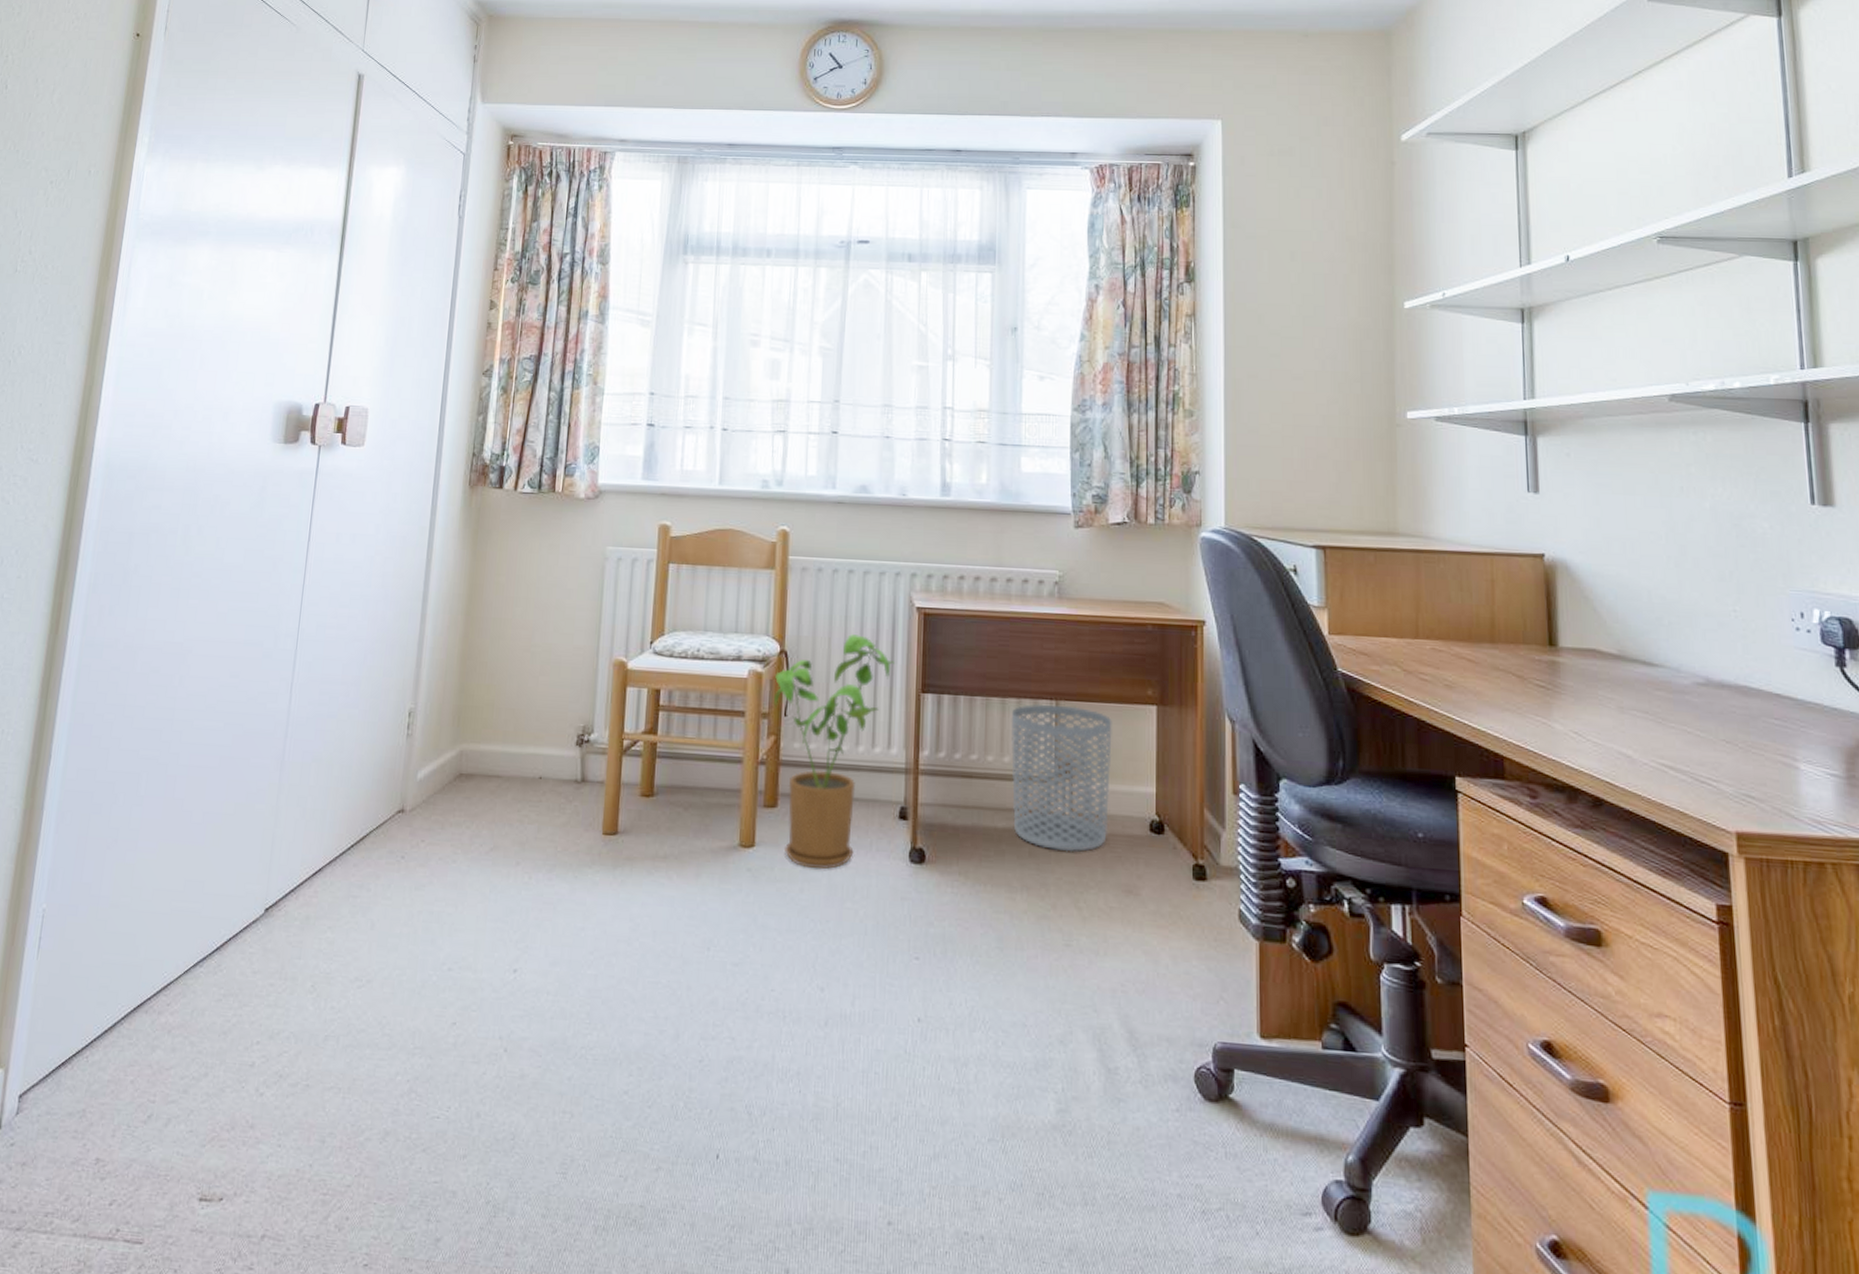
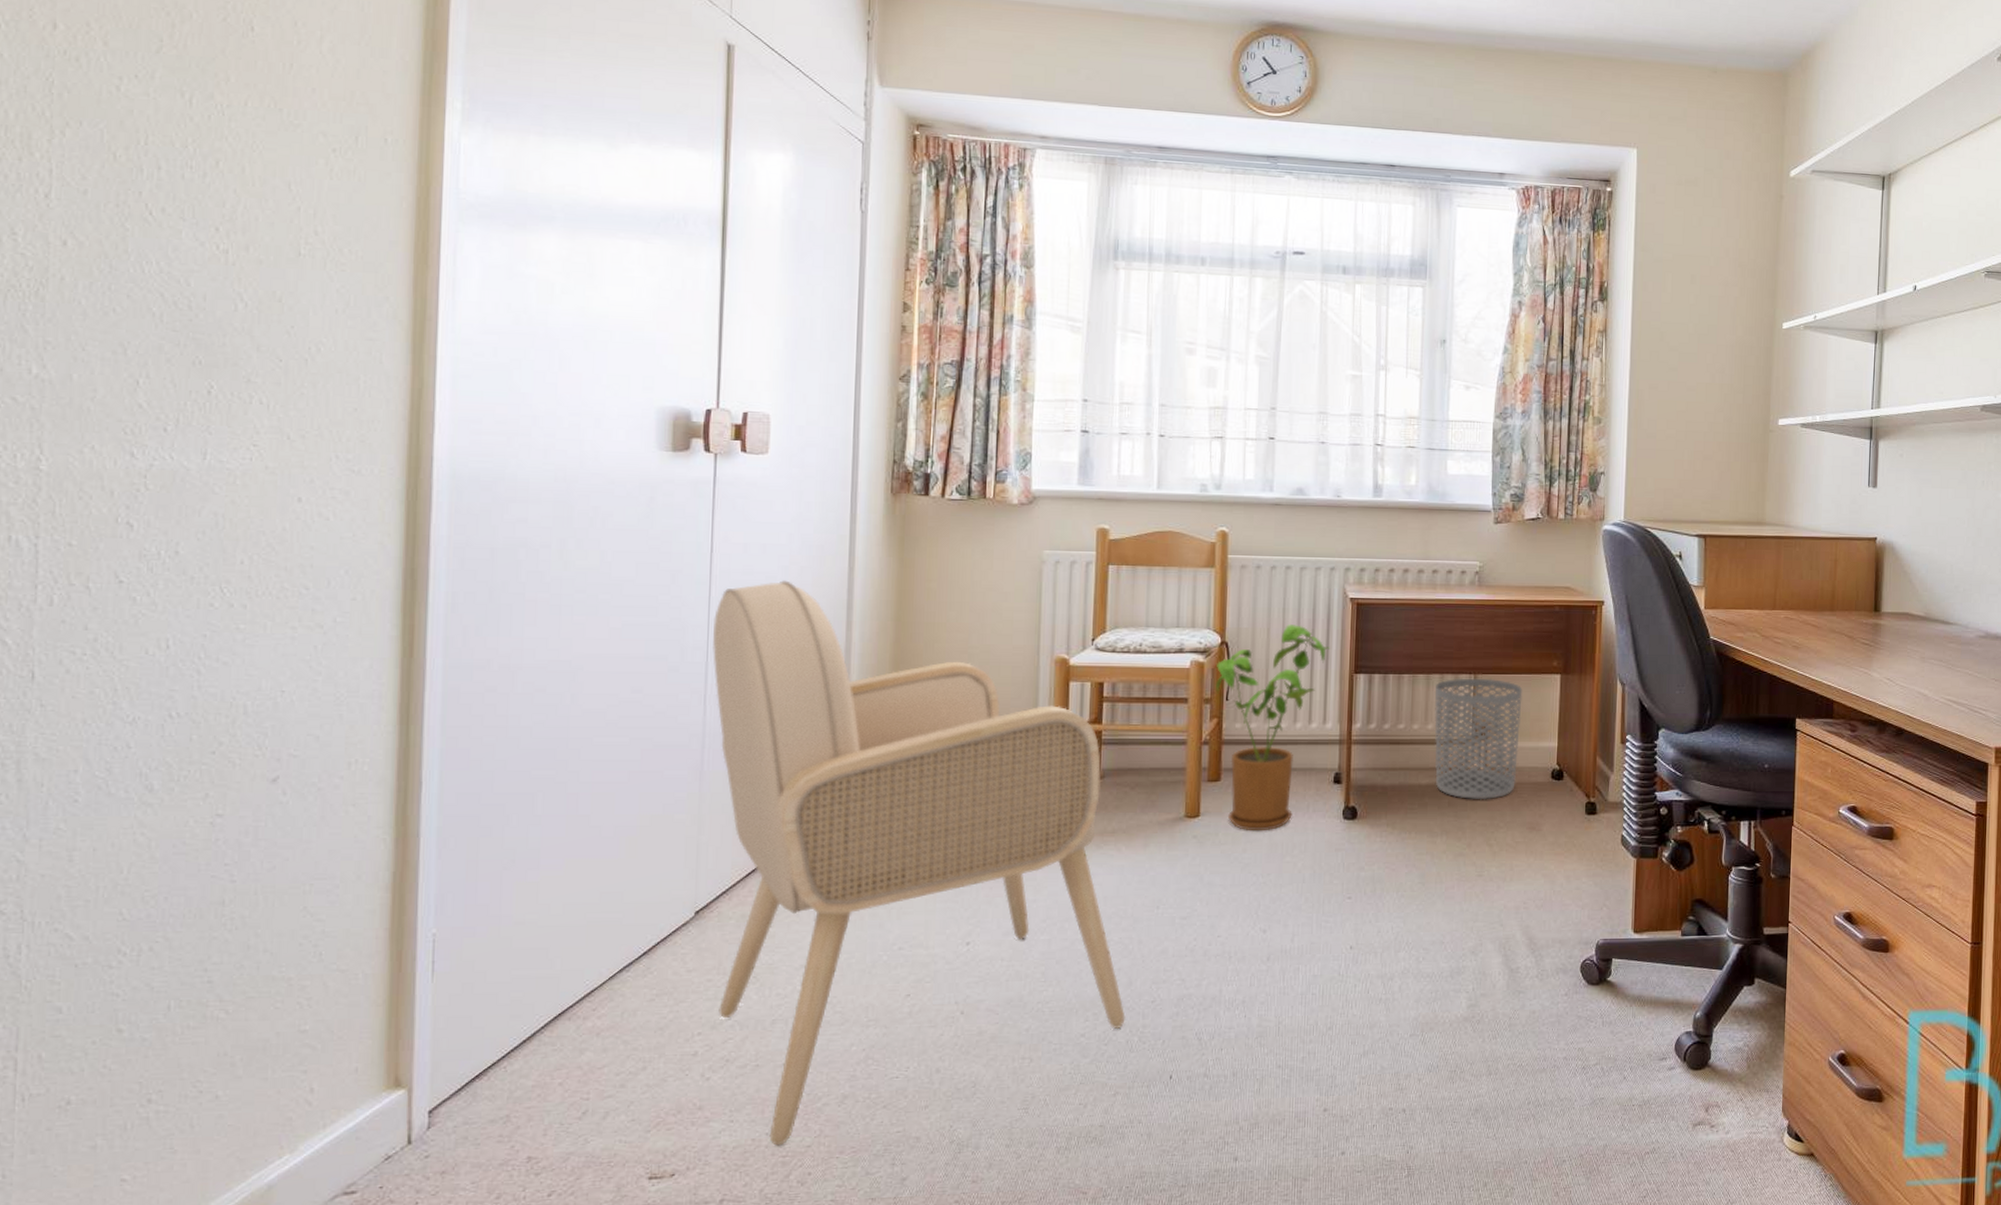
armchair: none [277,570,671,1181] -> present [713,580,1125,1146]

